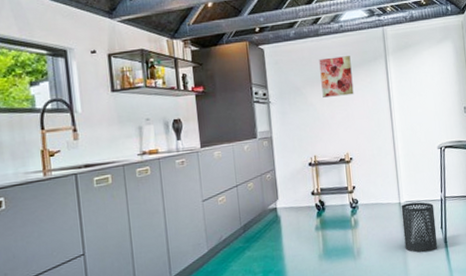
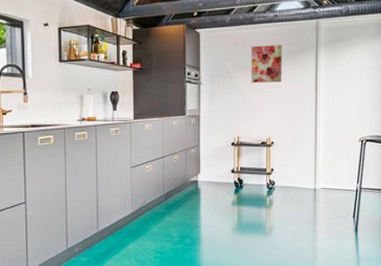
trash can: present [401,202,438,253] -> none [316,190,349,238]

